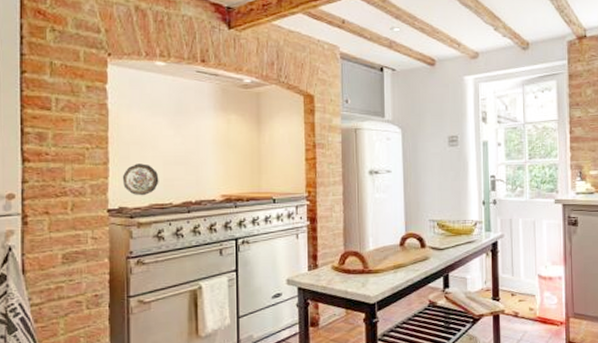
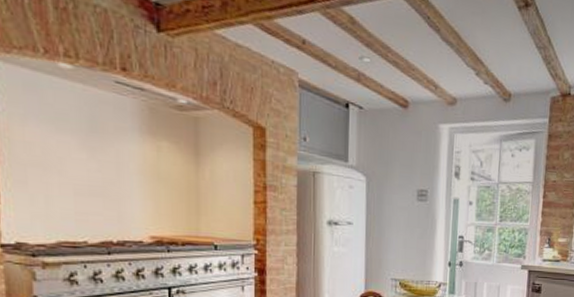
decorative plate: present [122,163,159,196] -> none [18,190,69,231]

